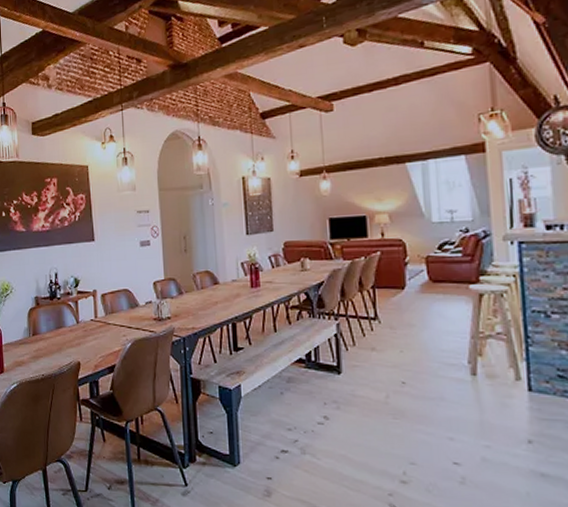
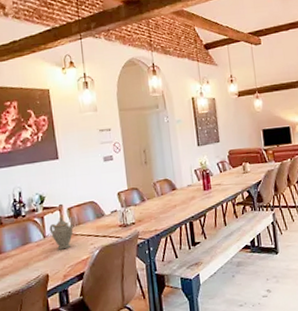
teapot: none [83,303,107,338] -> present [49,217,74,250]

